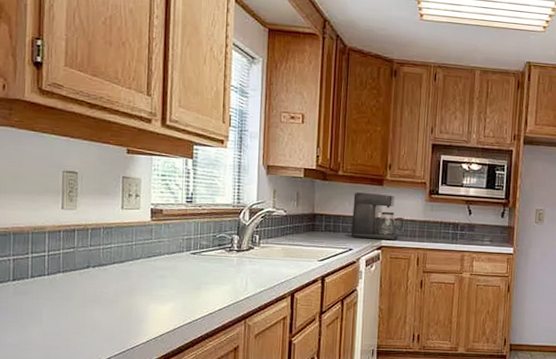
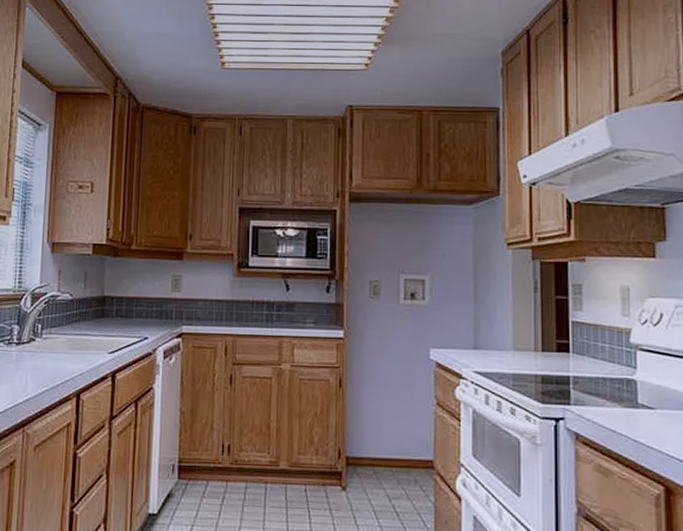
coffee maker: present [350,192,405,241] -> none [145,269,209,326]

